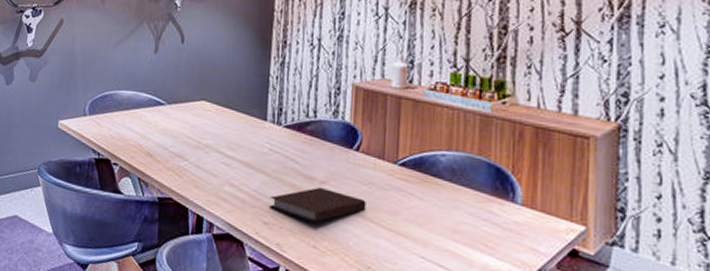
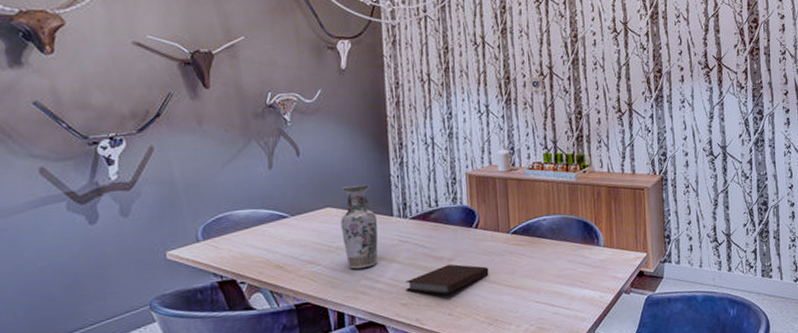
vase: none [212,80,250,173] -> present [341,184,378,270]

